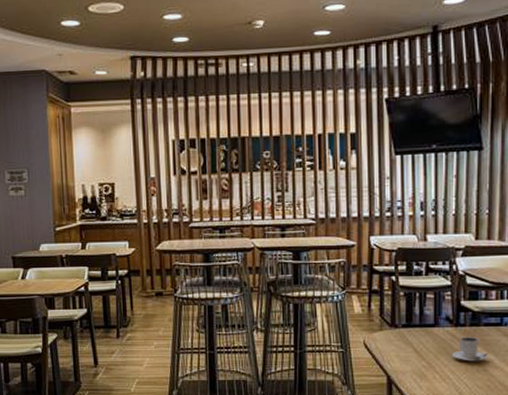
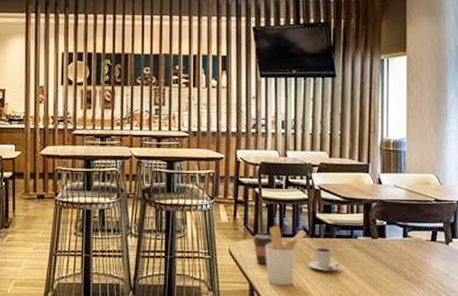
coffee cup: none [388,324,413,357] -> present [252,233,273,265]
utensil holder: none [403,315,449,378] -> present [265,225,306,286]

